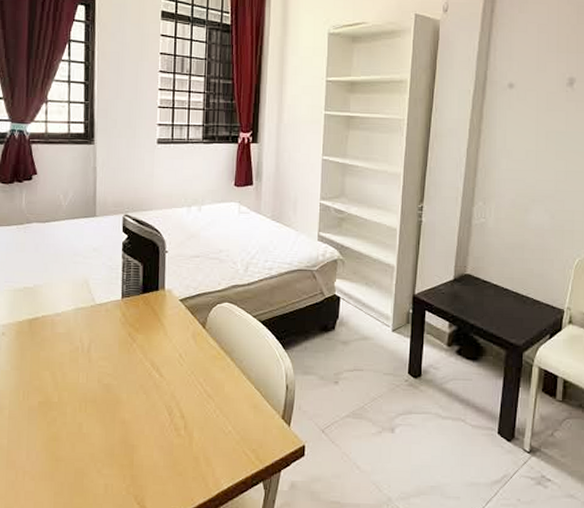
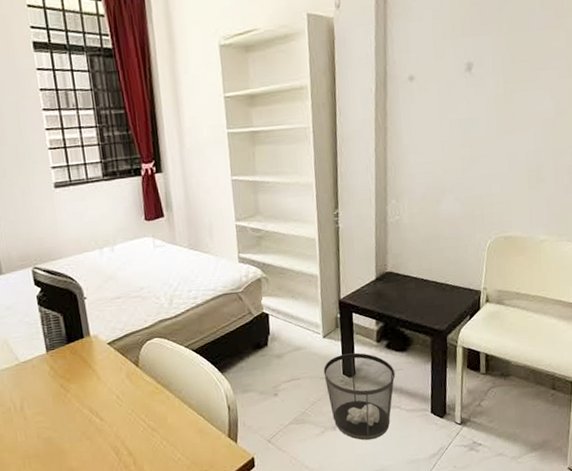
waste bin: none [388,352,464,450] -> present [323,352,396,440]

